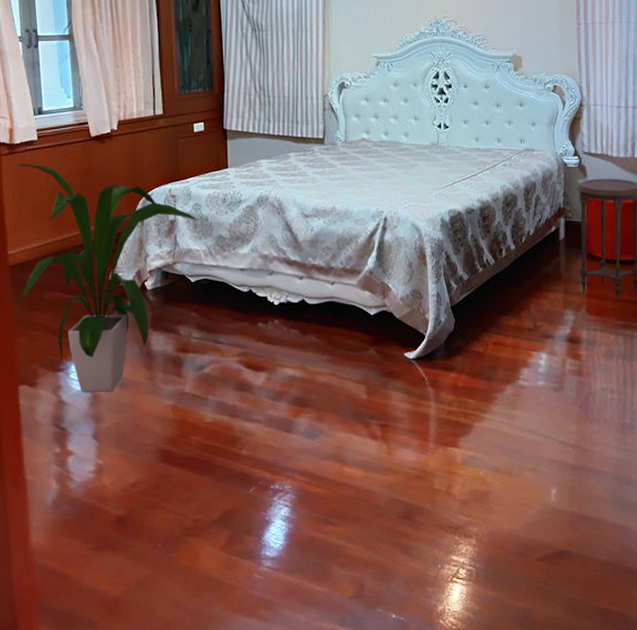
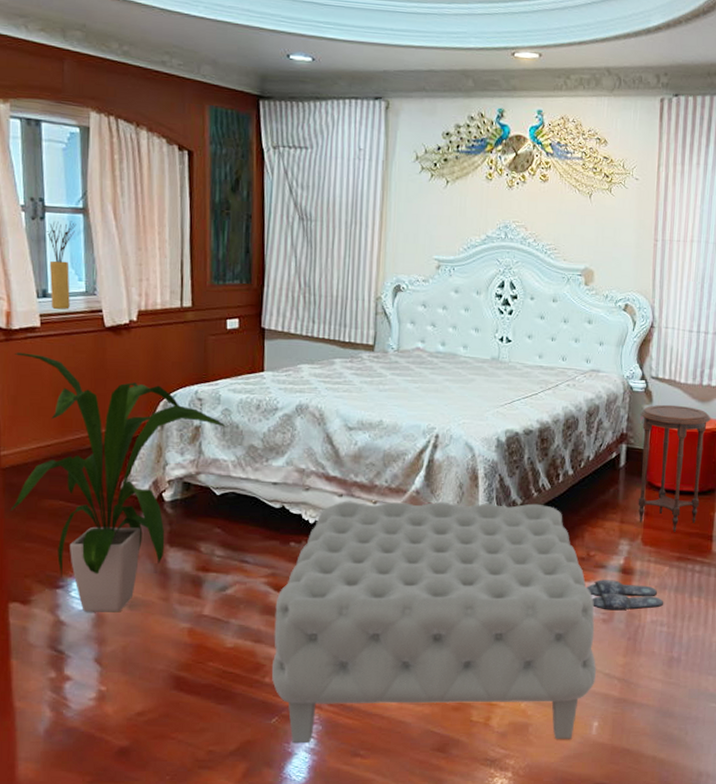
vase: none [39,47,64,125] -> present [46,221,77,310]
ottoman: none [248,278,550,512] -> present [272,501,596,744]
slippers: none [536,349,612,379] -> present [587,579,663,611]

